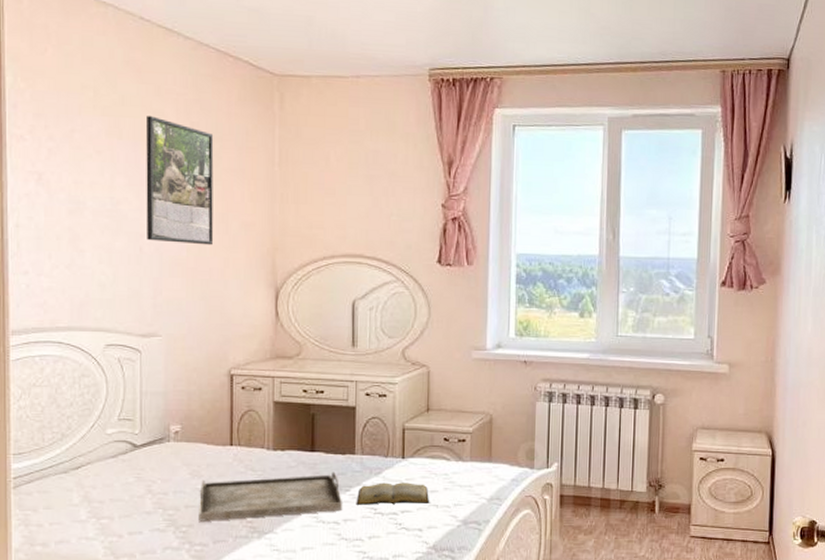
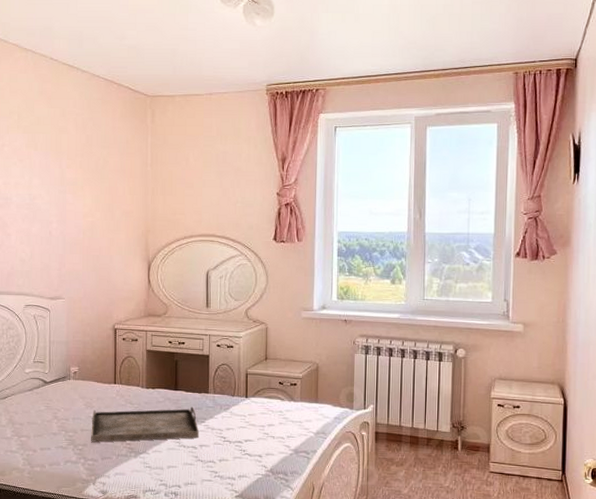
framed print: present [146,115,214,246] -> none [54,131,103,229]
book: present [356,482,429,505] -> none [209,416,267,435]

